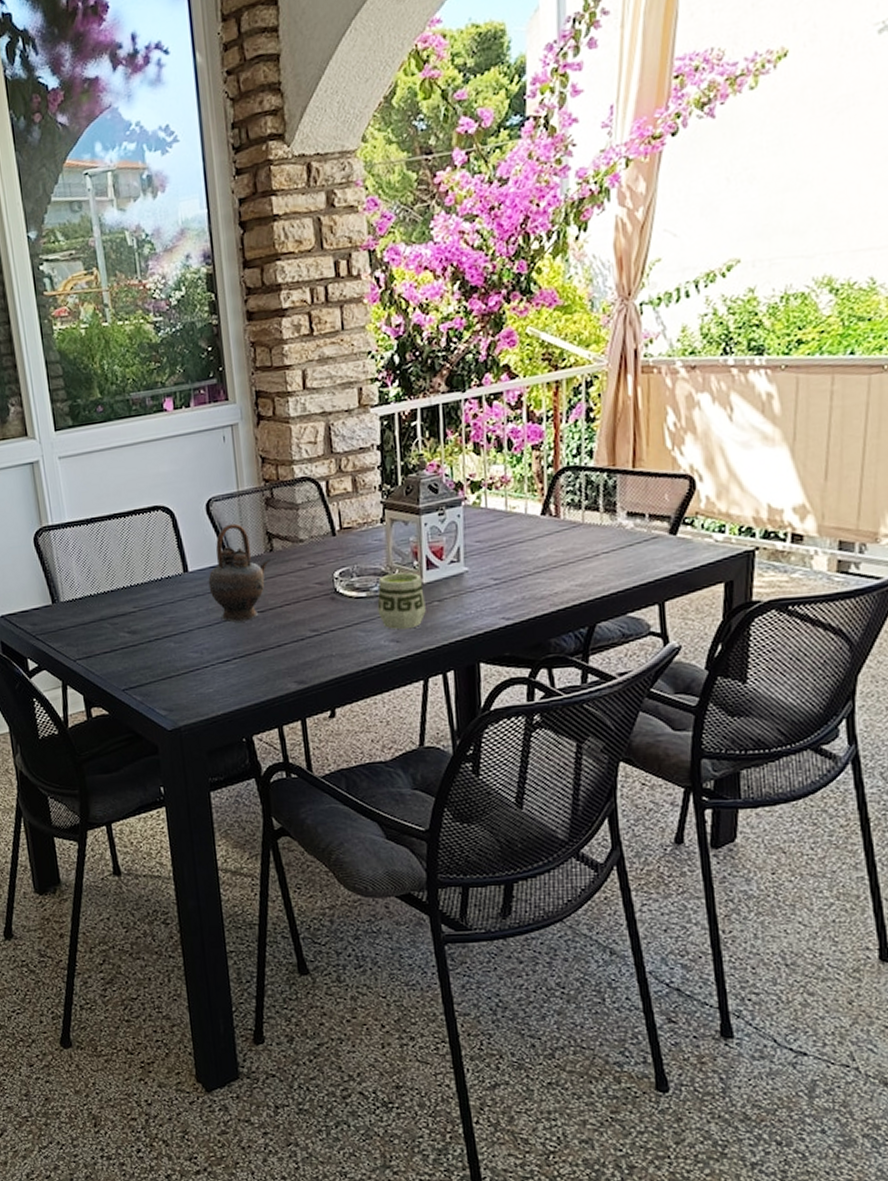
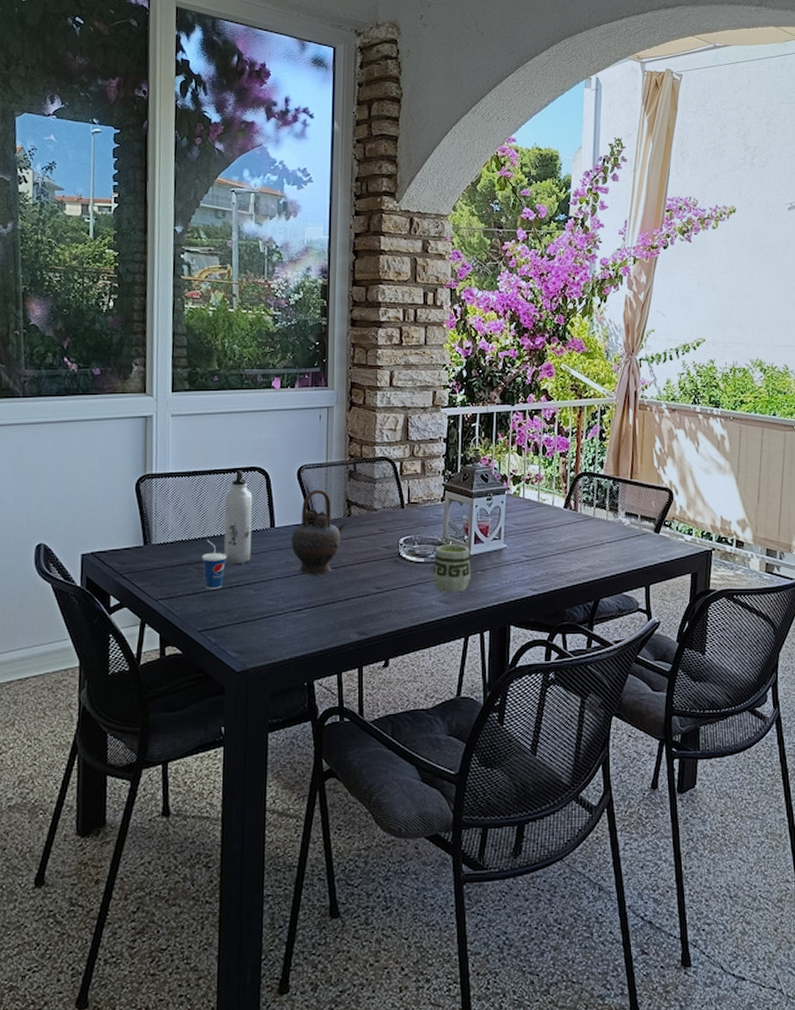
cup: none [114,591,141,646] -> present [202,539,227,590]
water bottle: none [129,510,167,616] -> present [223,469,253,564]

